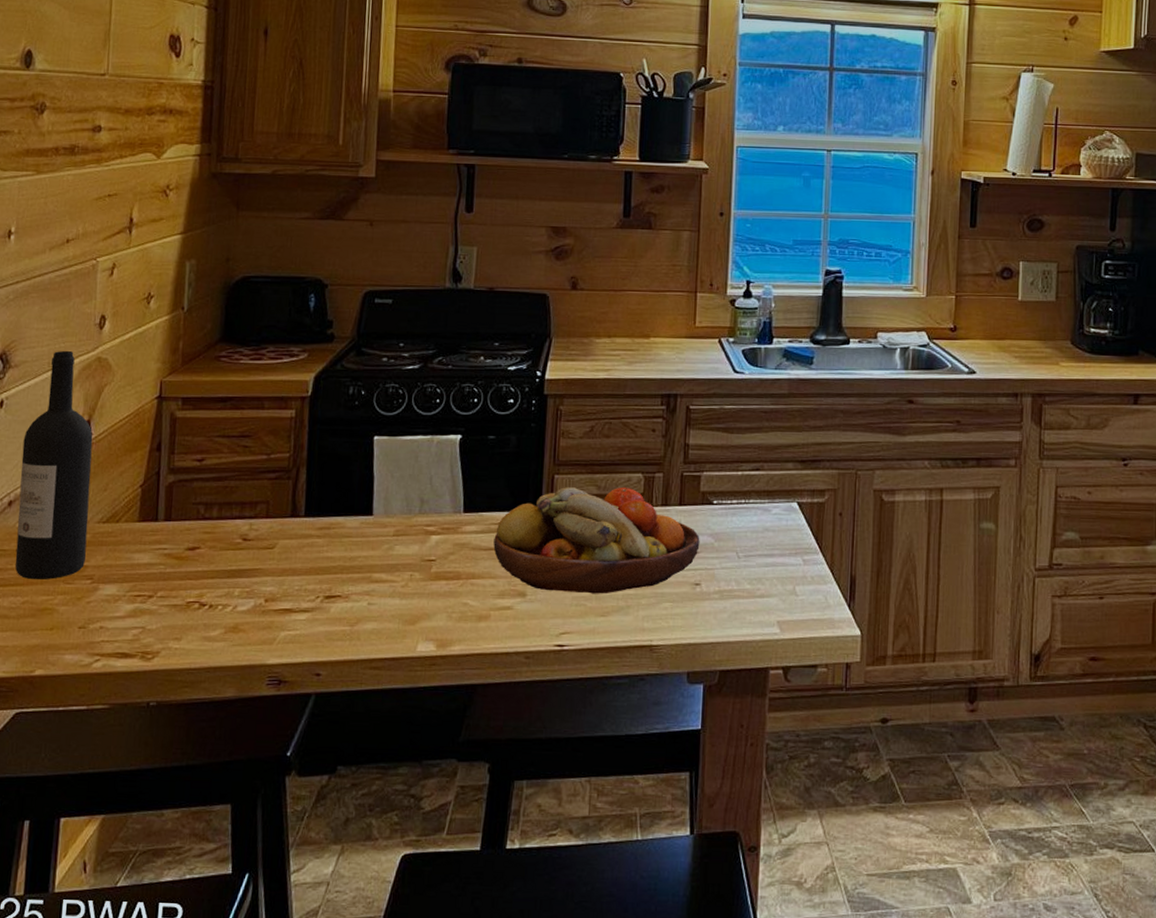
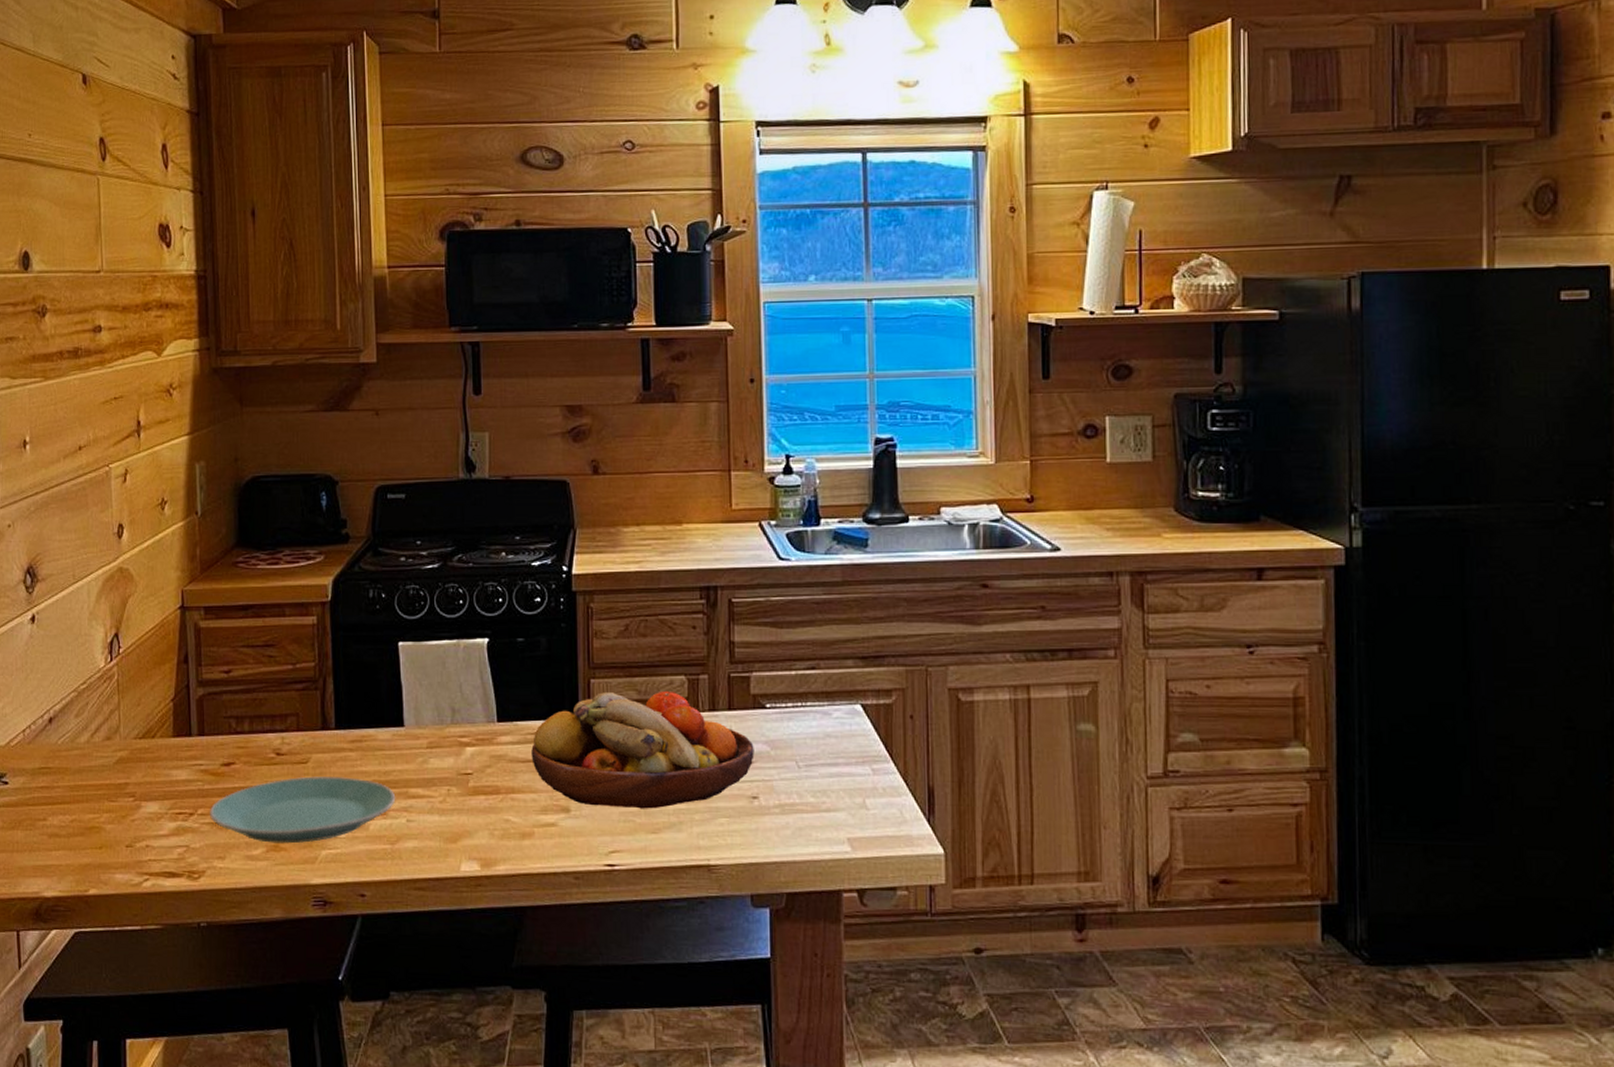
wine bottle: present [15,350,93,580] -> none [57,561,126,798]
plate: none [169,561,359,626] -> present [210,776,396,844]

